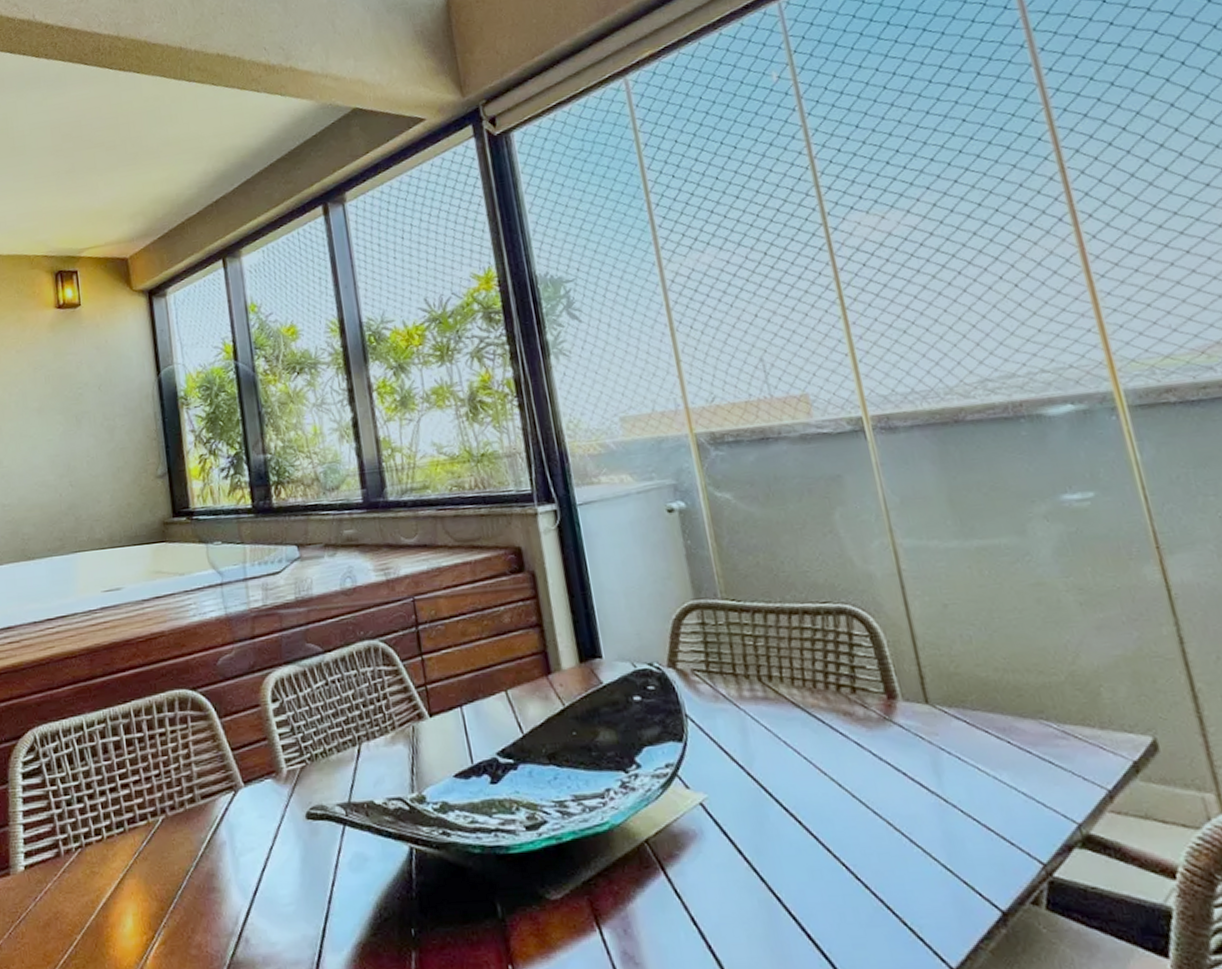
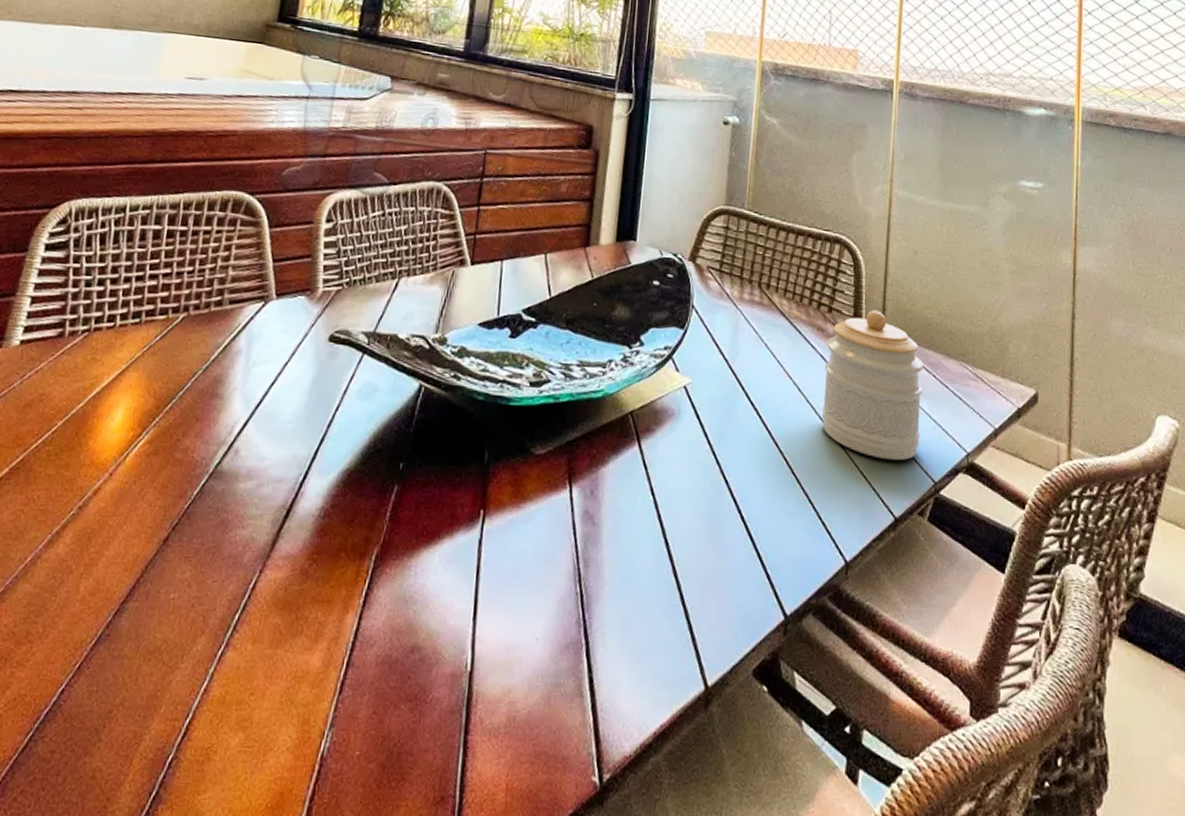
jar: none [859,680,1012,848] -> present [821,310,924,461]

